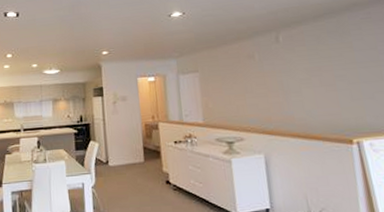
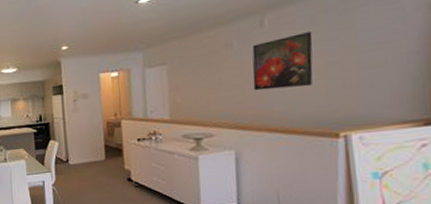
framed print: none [271,49,325,99] -> present [252,32,313,91]

